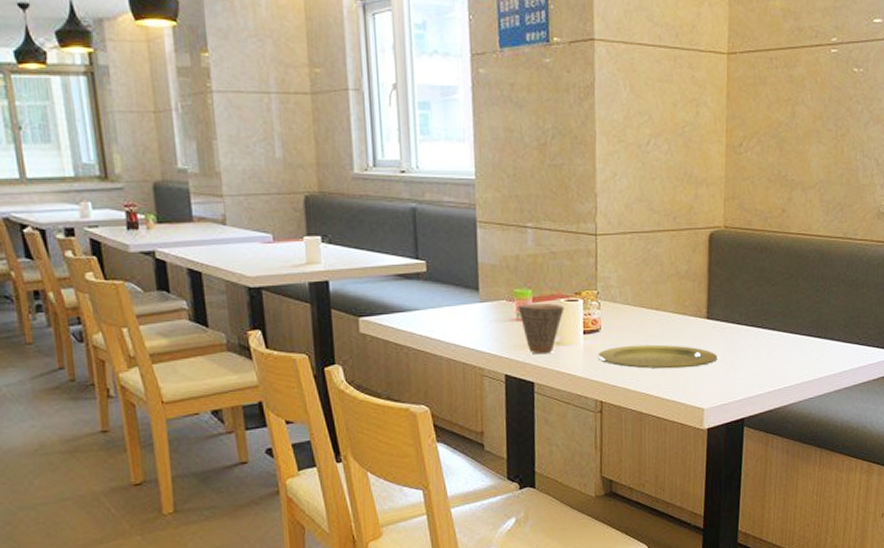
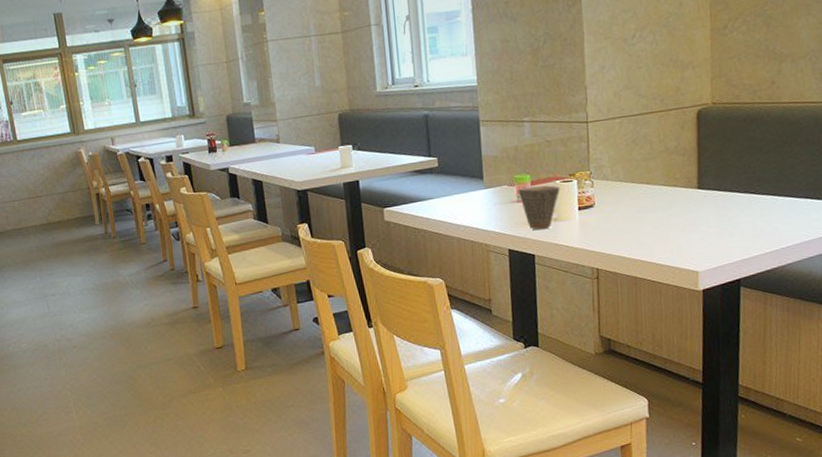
plate: present [598,344,718,369] -> none [593,214,710,238]

